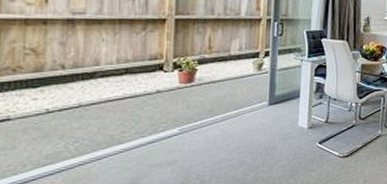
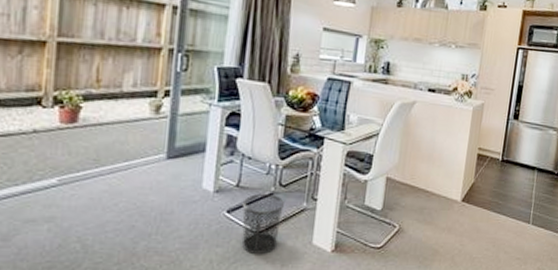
waste bin: none [330,126,364,174] -> present [241,193,284,254]

